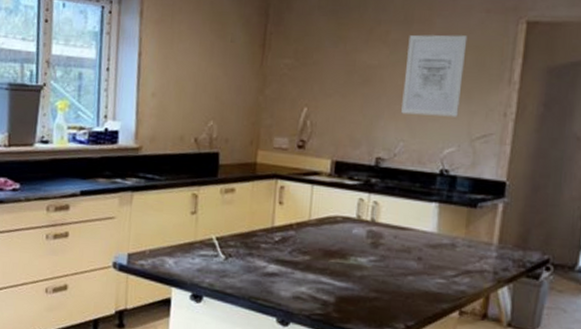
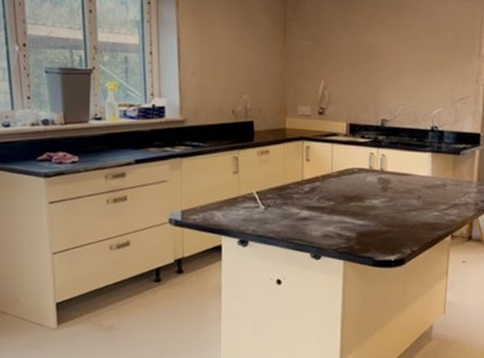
wall art: present [401,34,468,117] -> none [399,18,446,85]

